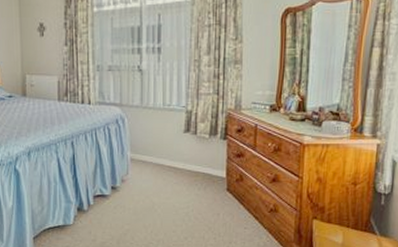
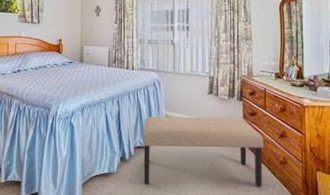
bench: none [103,159,251,237] -> present [143,116,264,186]

